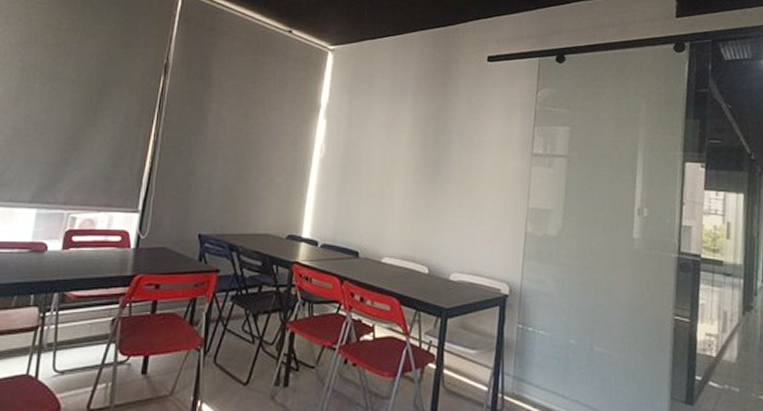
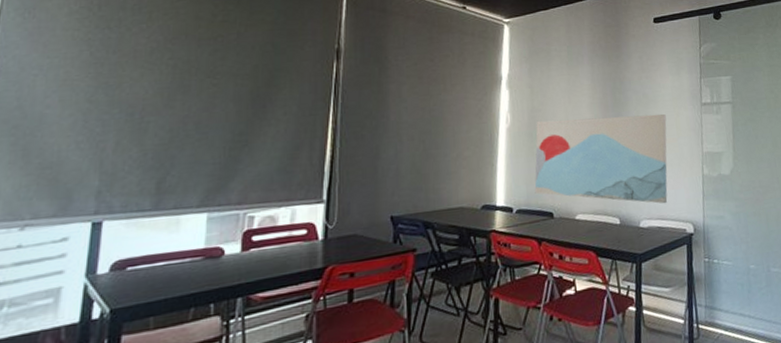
wall art: none [342,155,491,259] -> present [534,113,668,204]

